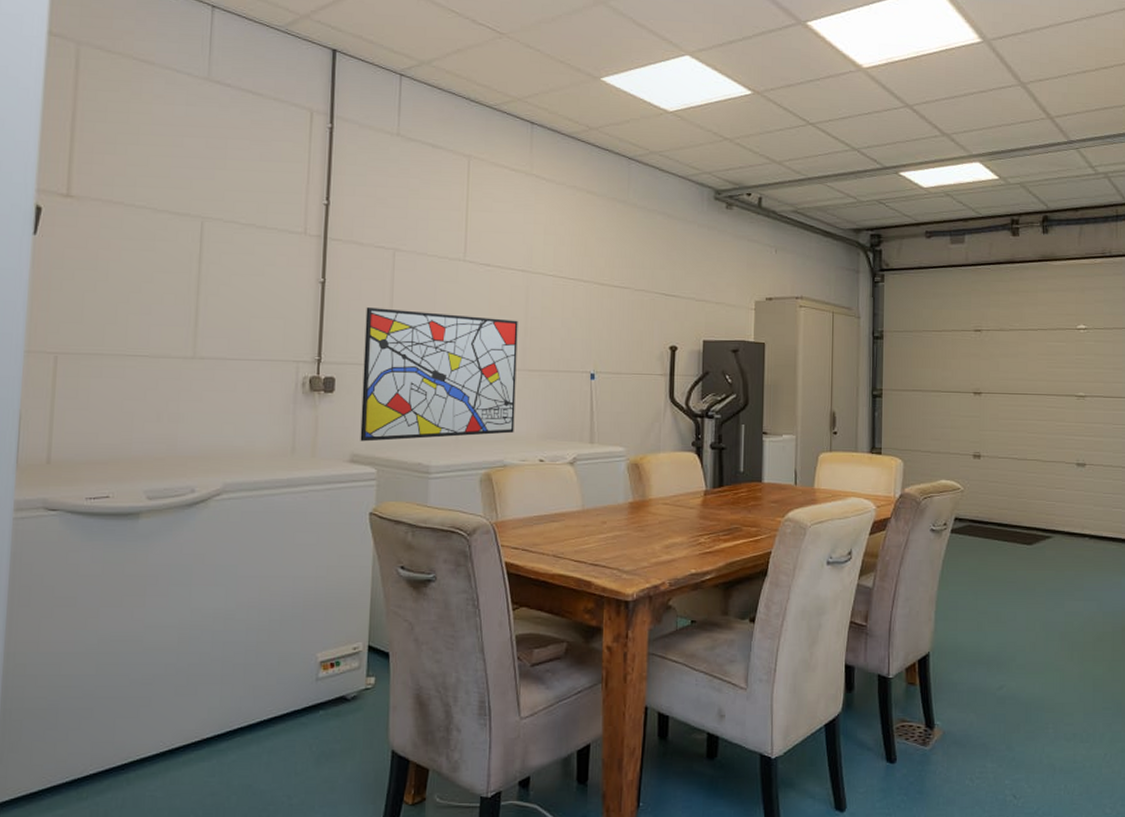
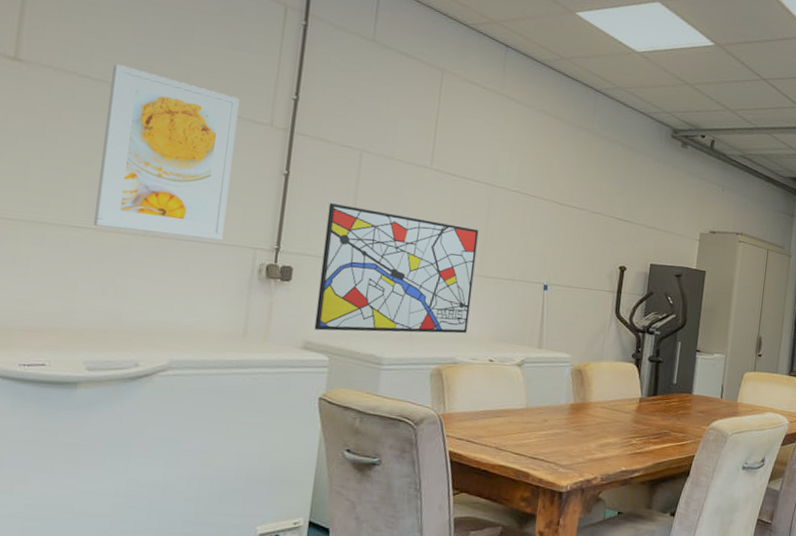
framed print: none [145,190,273,357] -> present [93,64,239,241]

